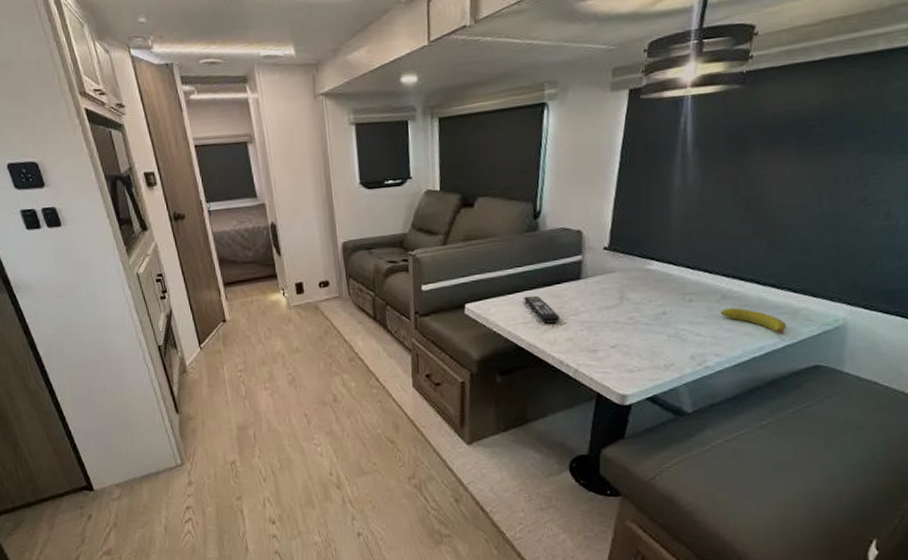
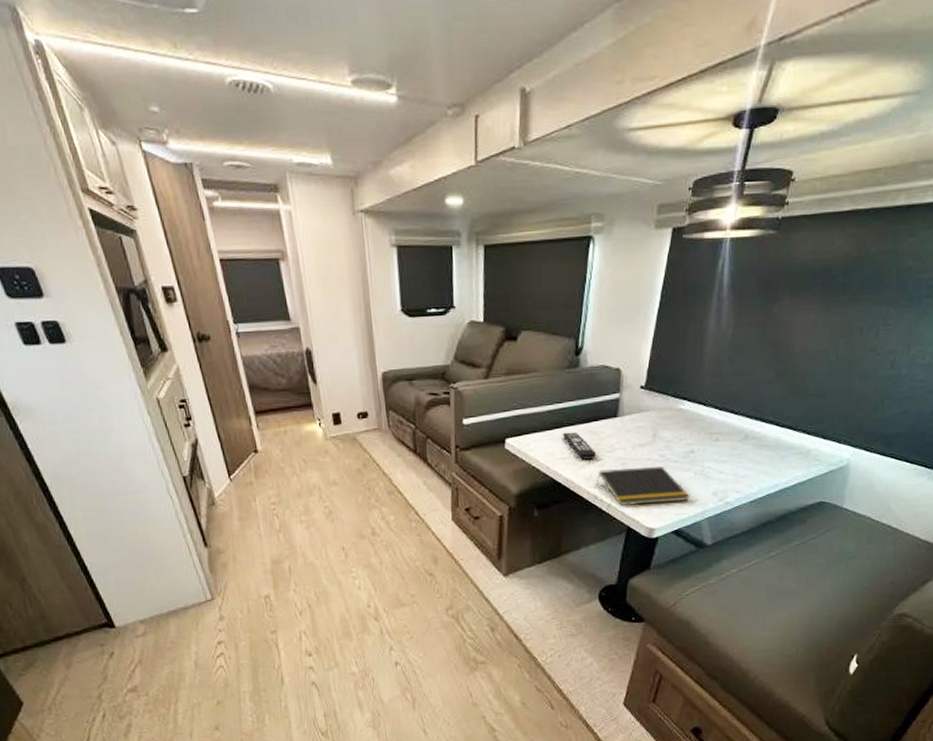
notepad: none [561,330,665,372] -> present [596,467,690,507]
fruit: present [721,307,786,334] -> none [743,447,798,473]

